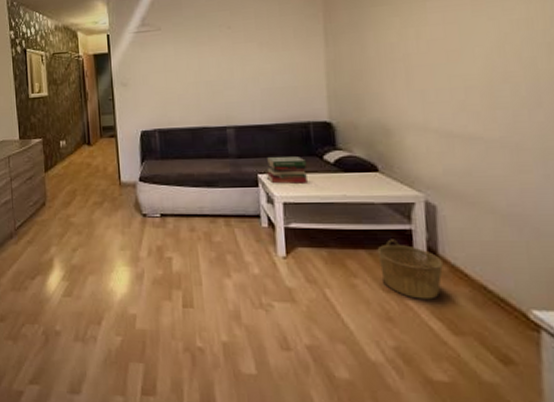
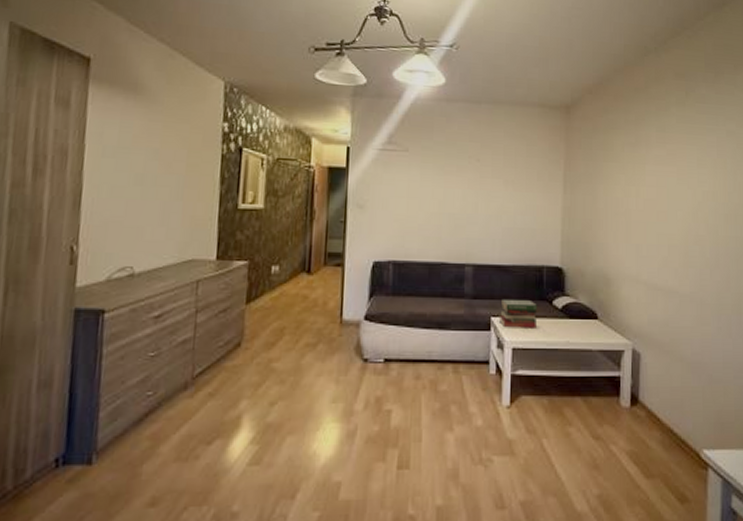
basket: present [377,239,443,299] -> none [591,385,641,445]

